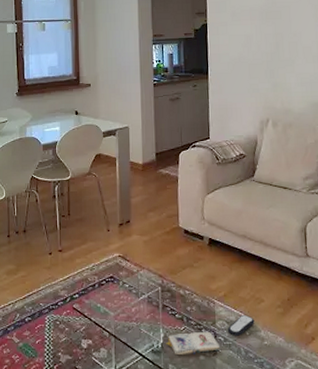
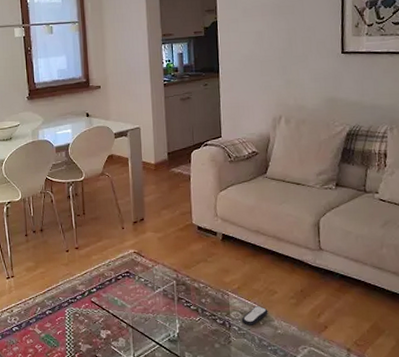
paperback book: present [166,331,220,354] -> none [182,321,234,343]

